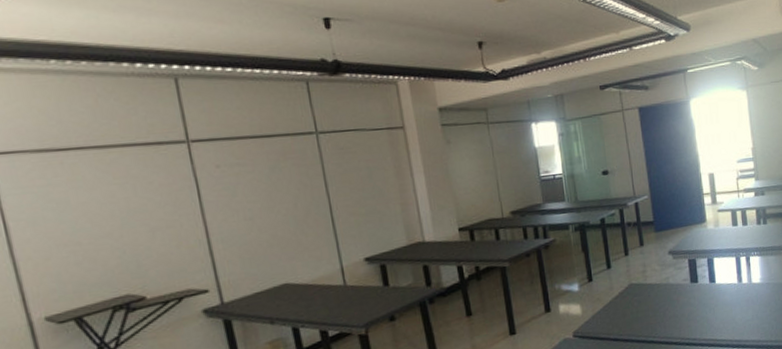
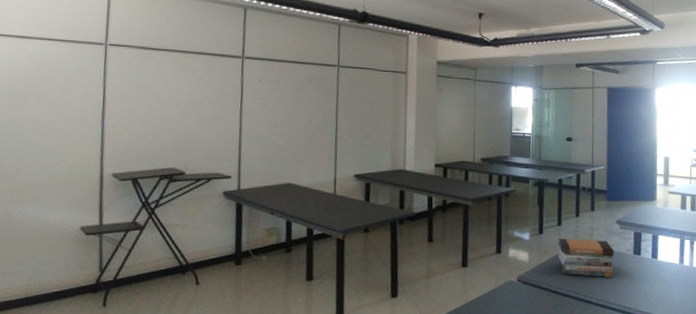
book stack: none [610,274,673,319] -> present [557,238,615,278]

